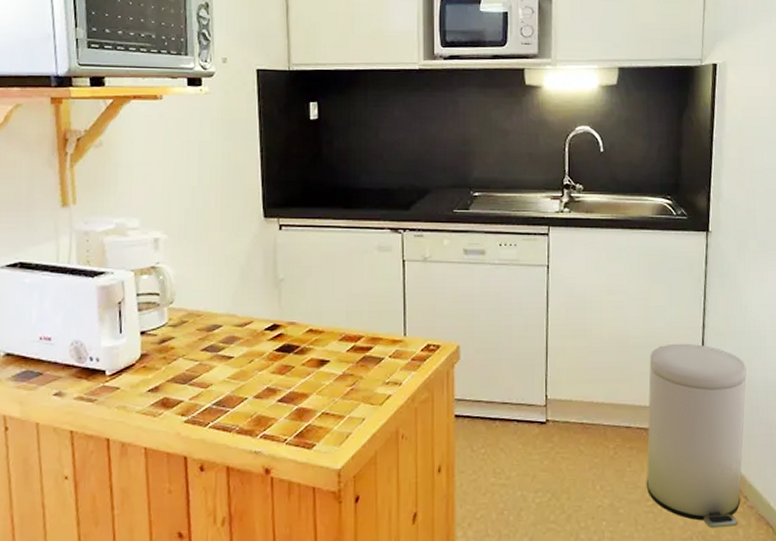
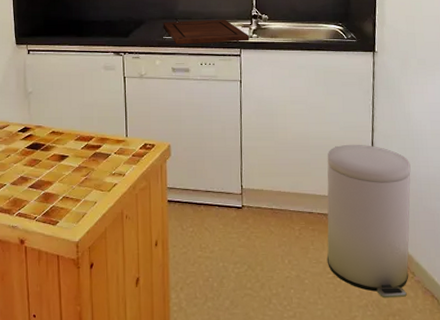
cutting board: none [453,189,560,220] -> present [163,19,250,44]

